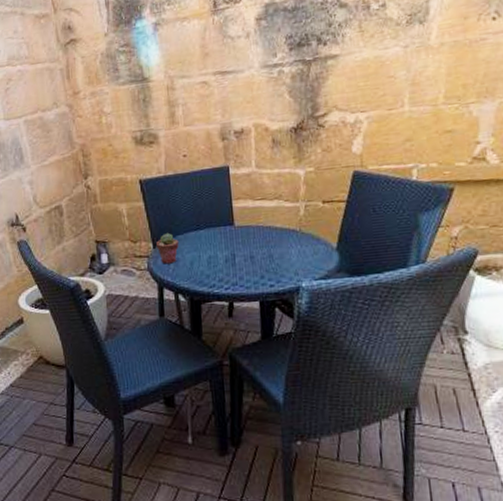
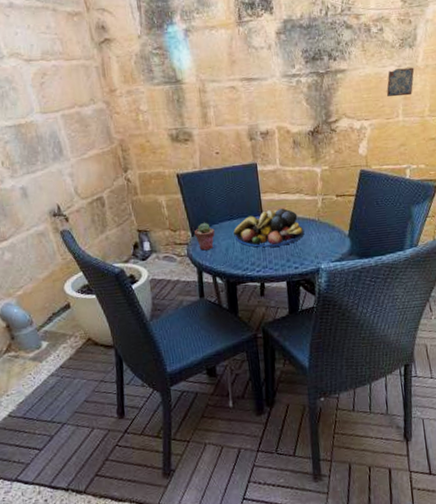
fruit bowl: none [200,216,283,262] -> present [233,208,304,248]
ceramic tile: none [389,47,426,84] -> present [386,67,415,97]

